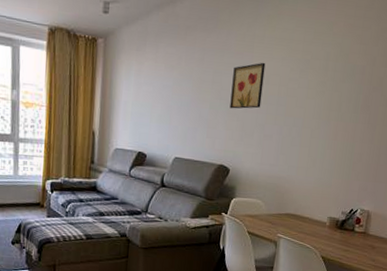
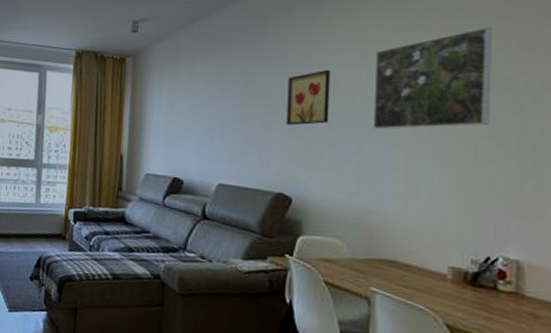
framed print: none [291,36,377,115] -> present [373,27,492,130]

